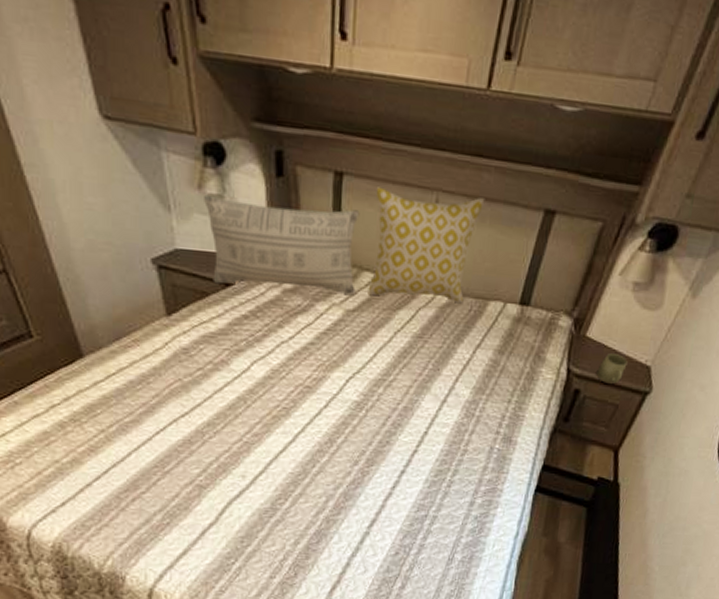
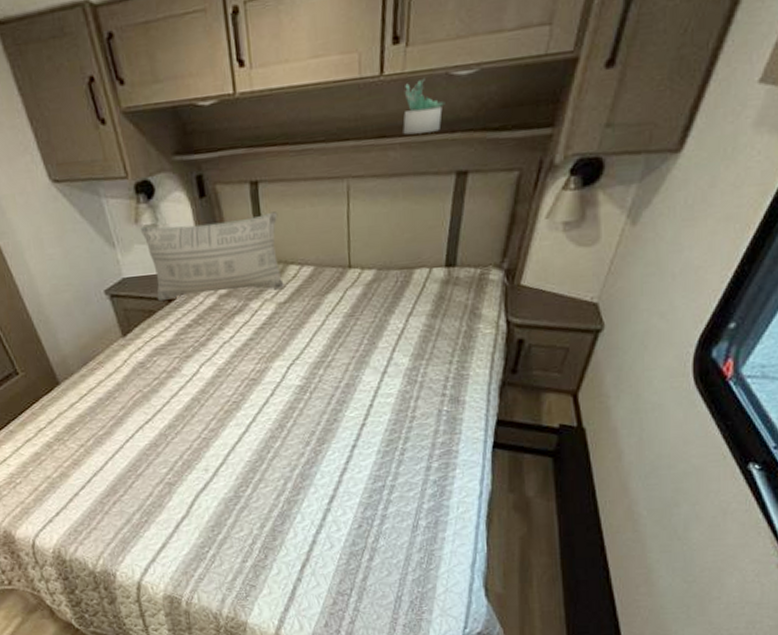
pillow: present [368,187,485,303] -> none [289,175,395,286]
succulent plant: none [500,104,546,163] -> present [403,78,445,135]
mug: present [596,353,628,384] -> none [539,297,571,328]

